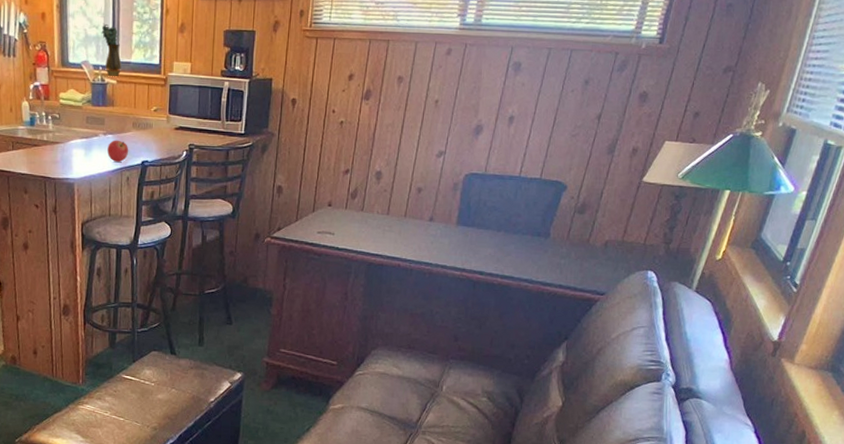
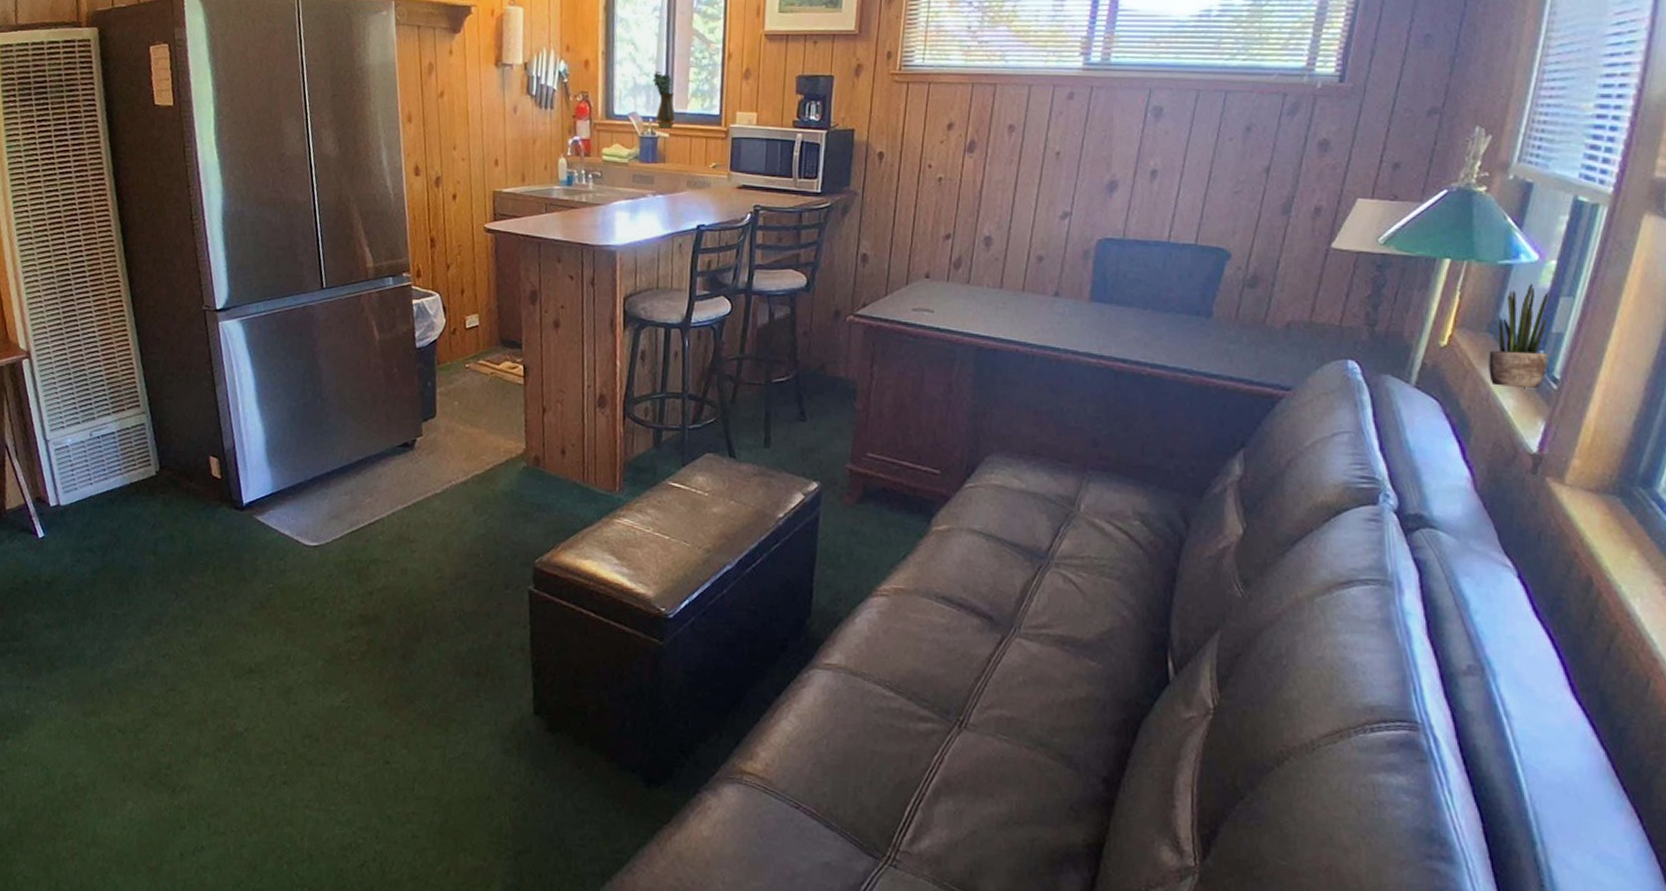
fruit: present [107,140,129,163] -> none [656,201,682,227]
potted plant: none [749,210,798,291] -> present [1489,284,1549,388]

